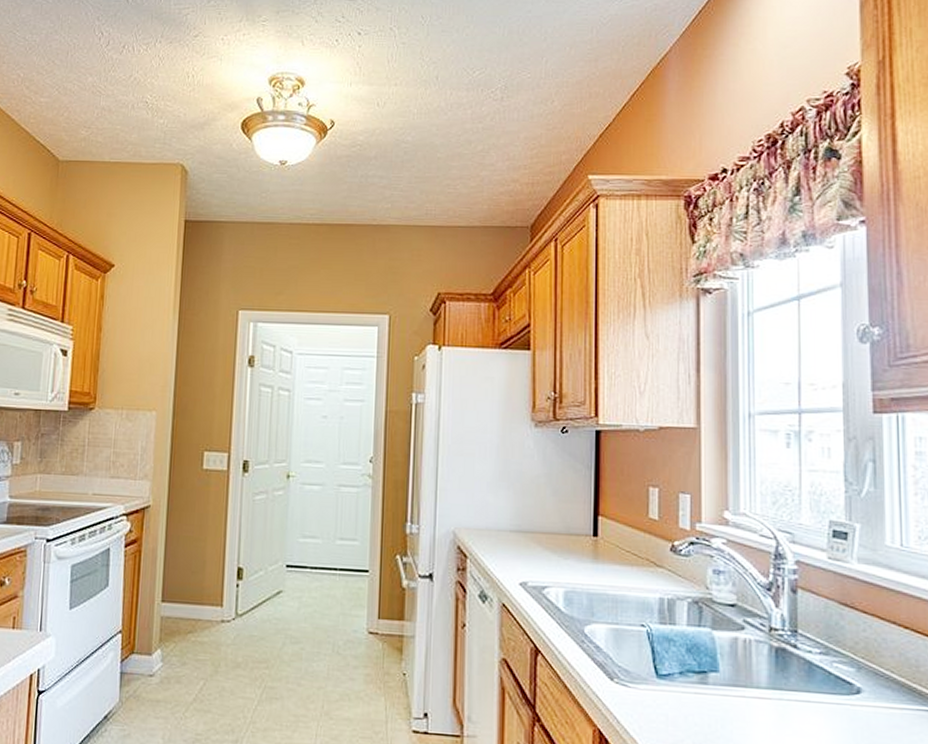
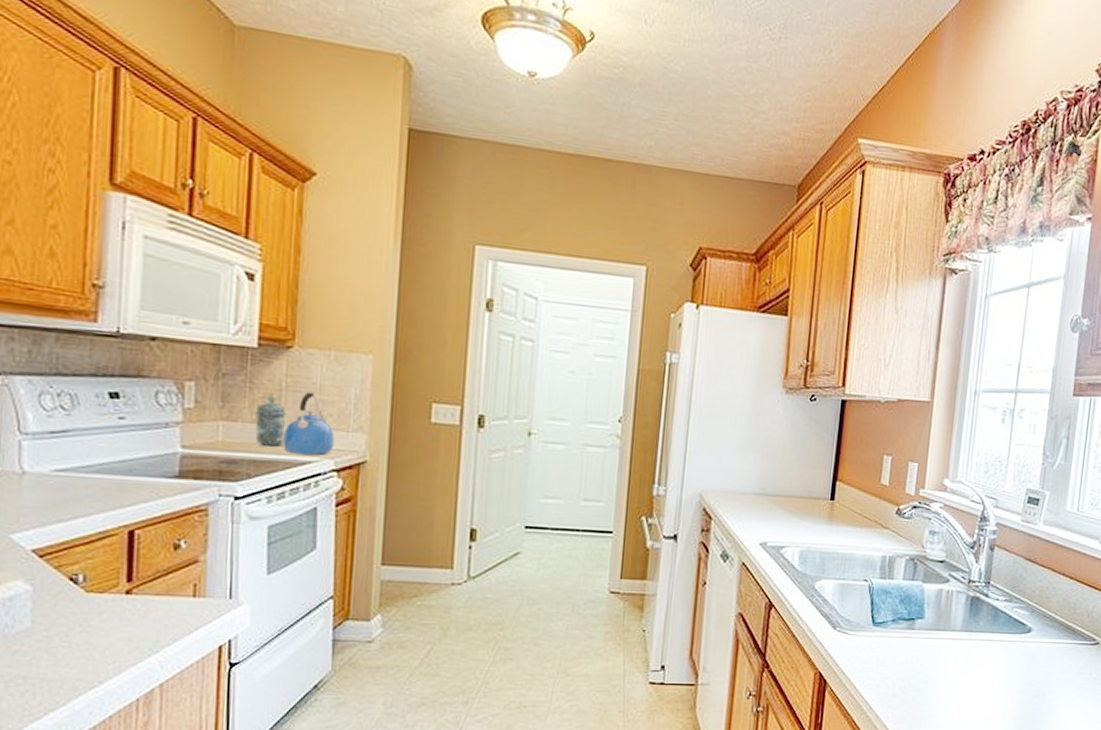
canister: none [63,450,89,495] -> present [254,395,287,447]
kettle: none [84,446,126,502] -> present [282,392,335,455]

